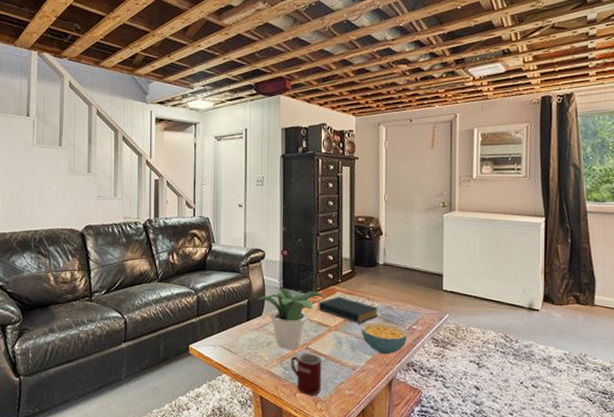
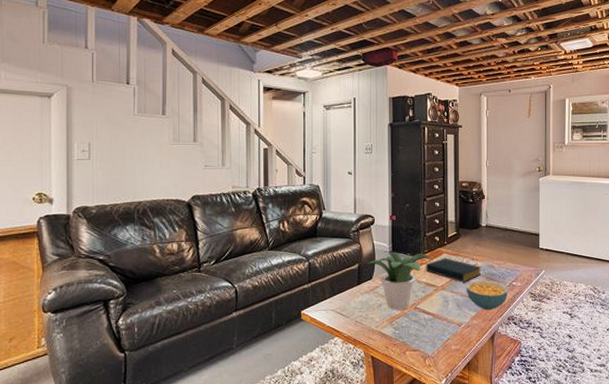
mug: present [291,353,322,396] -> none [400,312,430,353]

